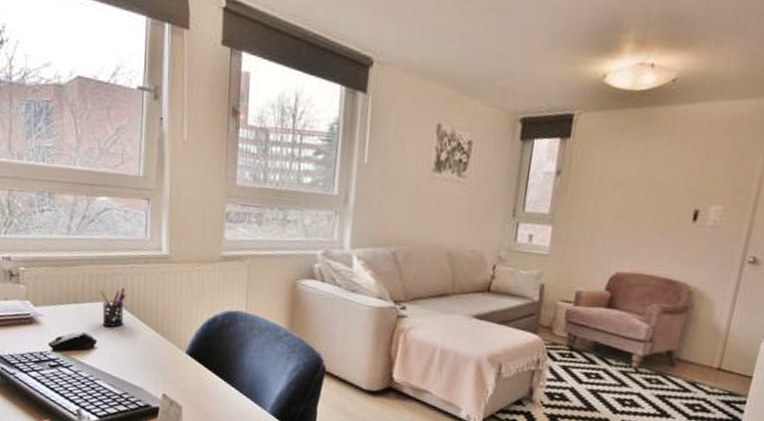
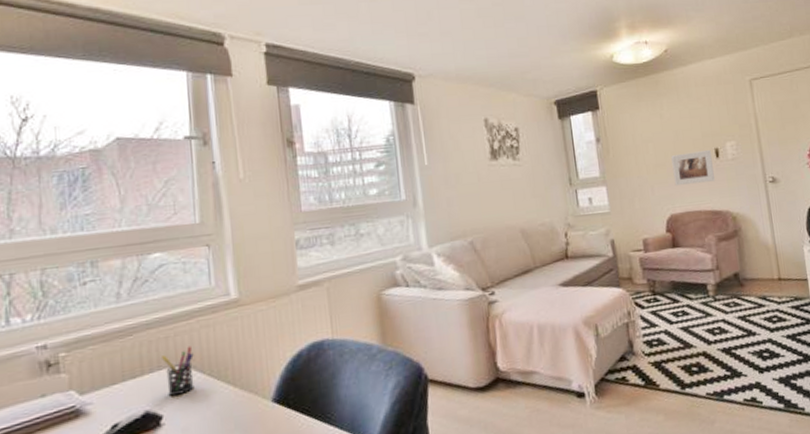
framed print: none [632,207,689,247] -> present [671,150,715,185]

